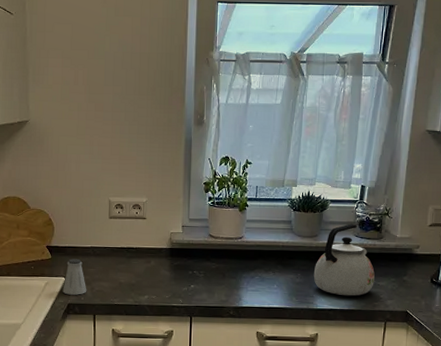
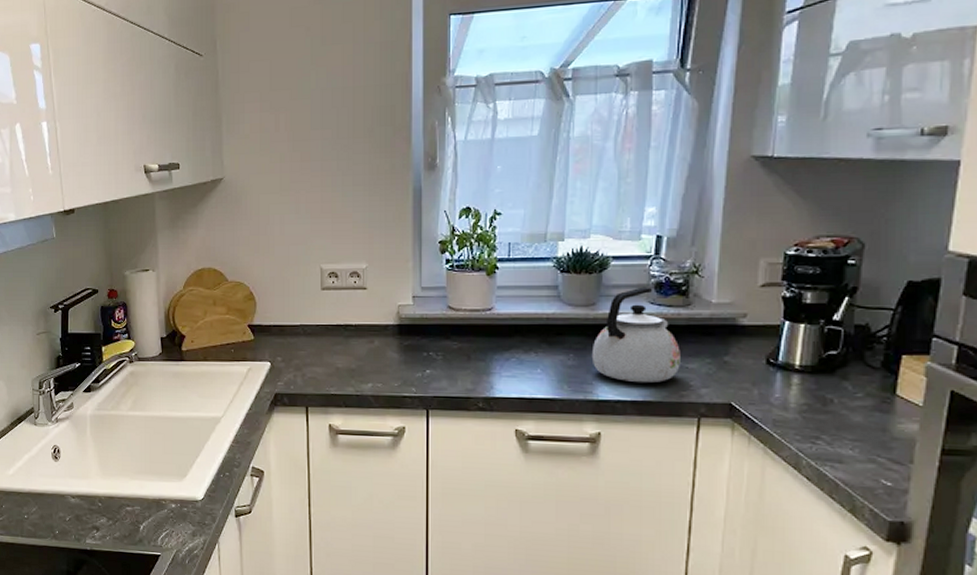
saltshaker: present [63,259,87,295] -> none [268,339,297,383]

